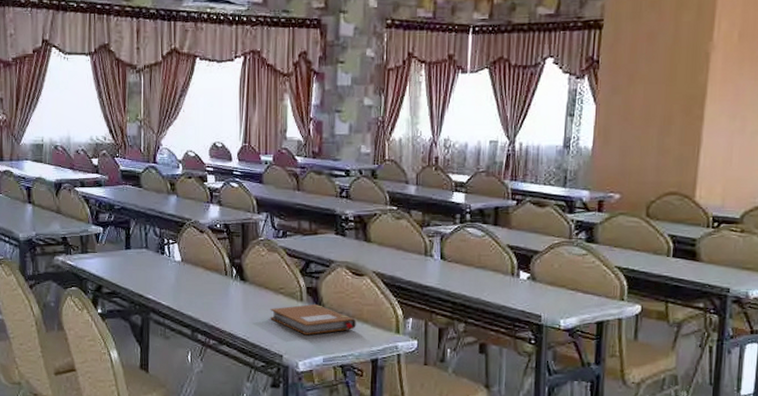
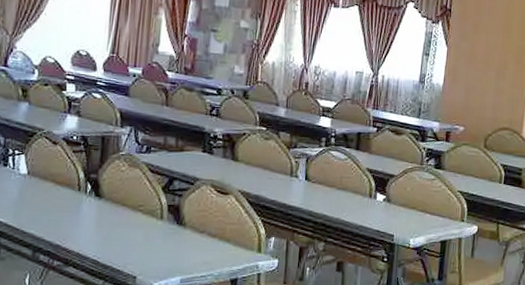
notebook: present [270,304,357,335] -> none [125,223,218,255]

